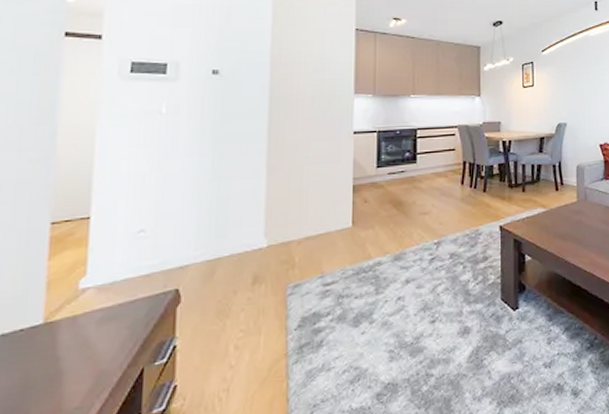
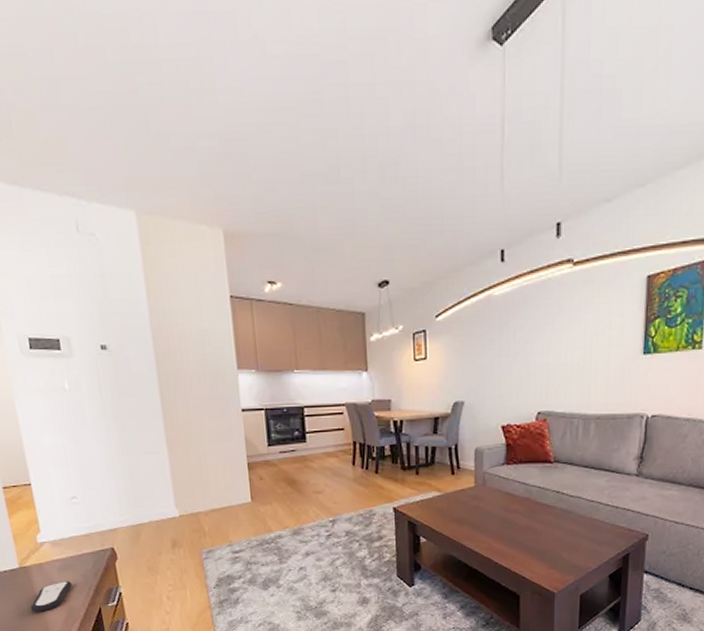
remote control: none [43,336,113,384] -> present [30,581,73,613]

